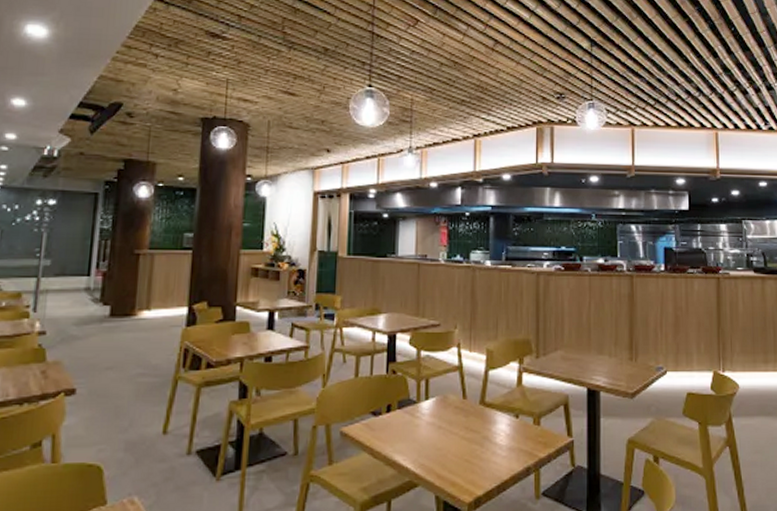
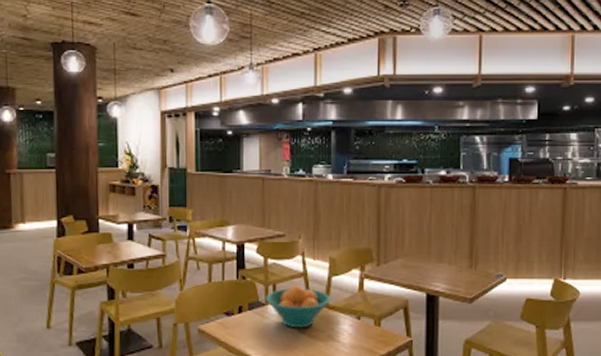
fruit bowl: none [418,380,488,429] -> present [266,286,331,328]

